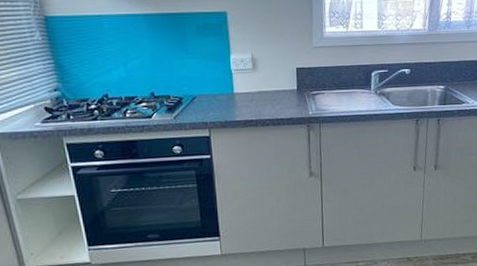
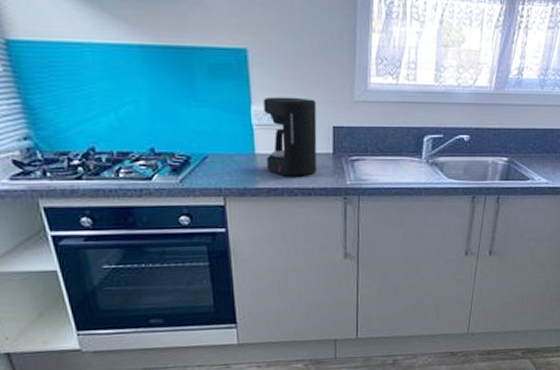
coffee maker: none [240,46,284,110] -> present [263,96,317,177]

